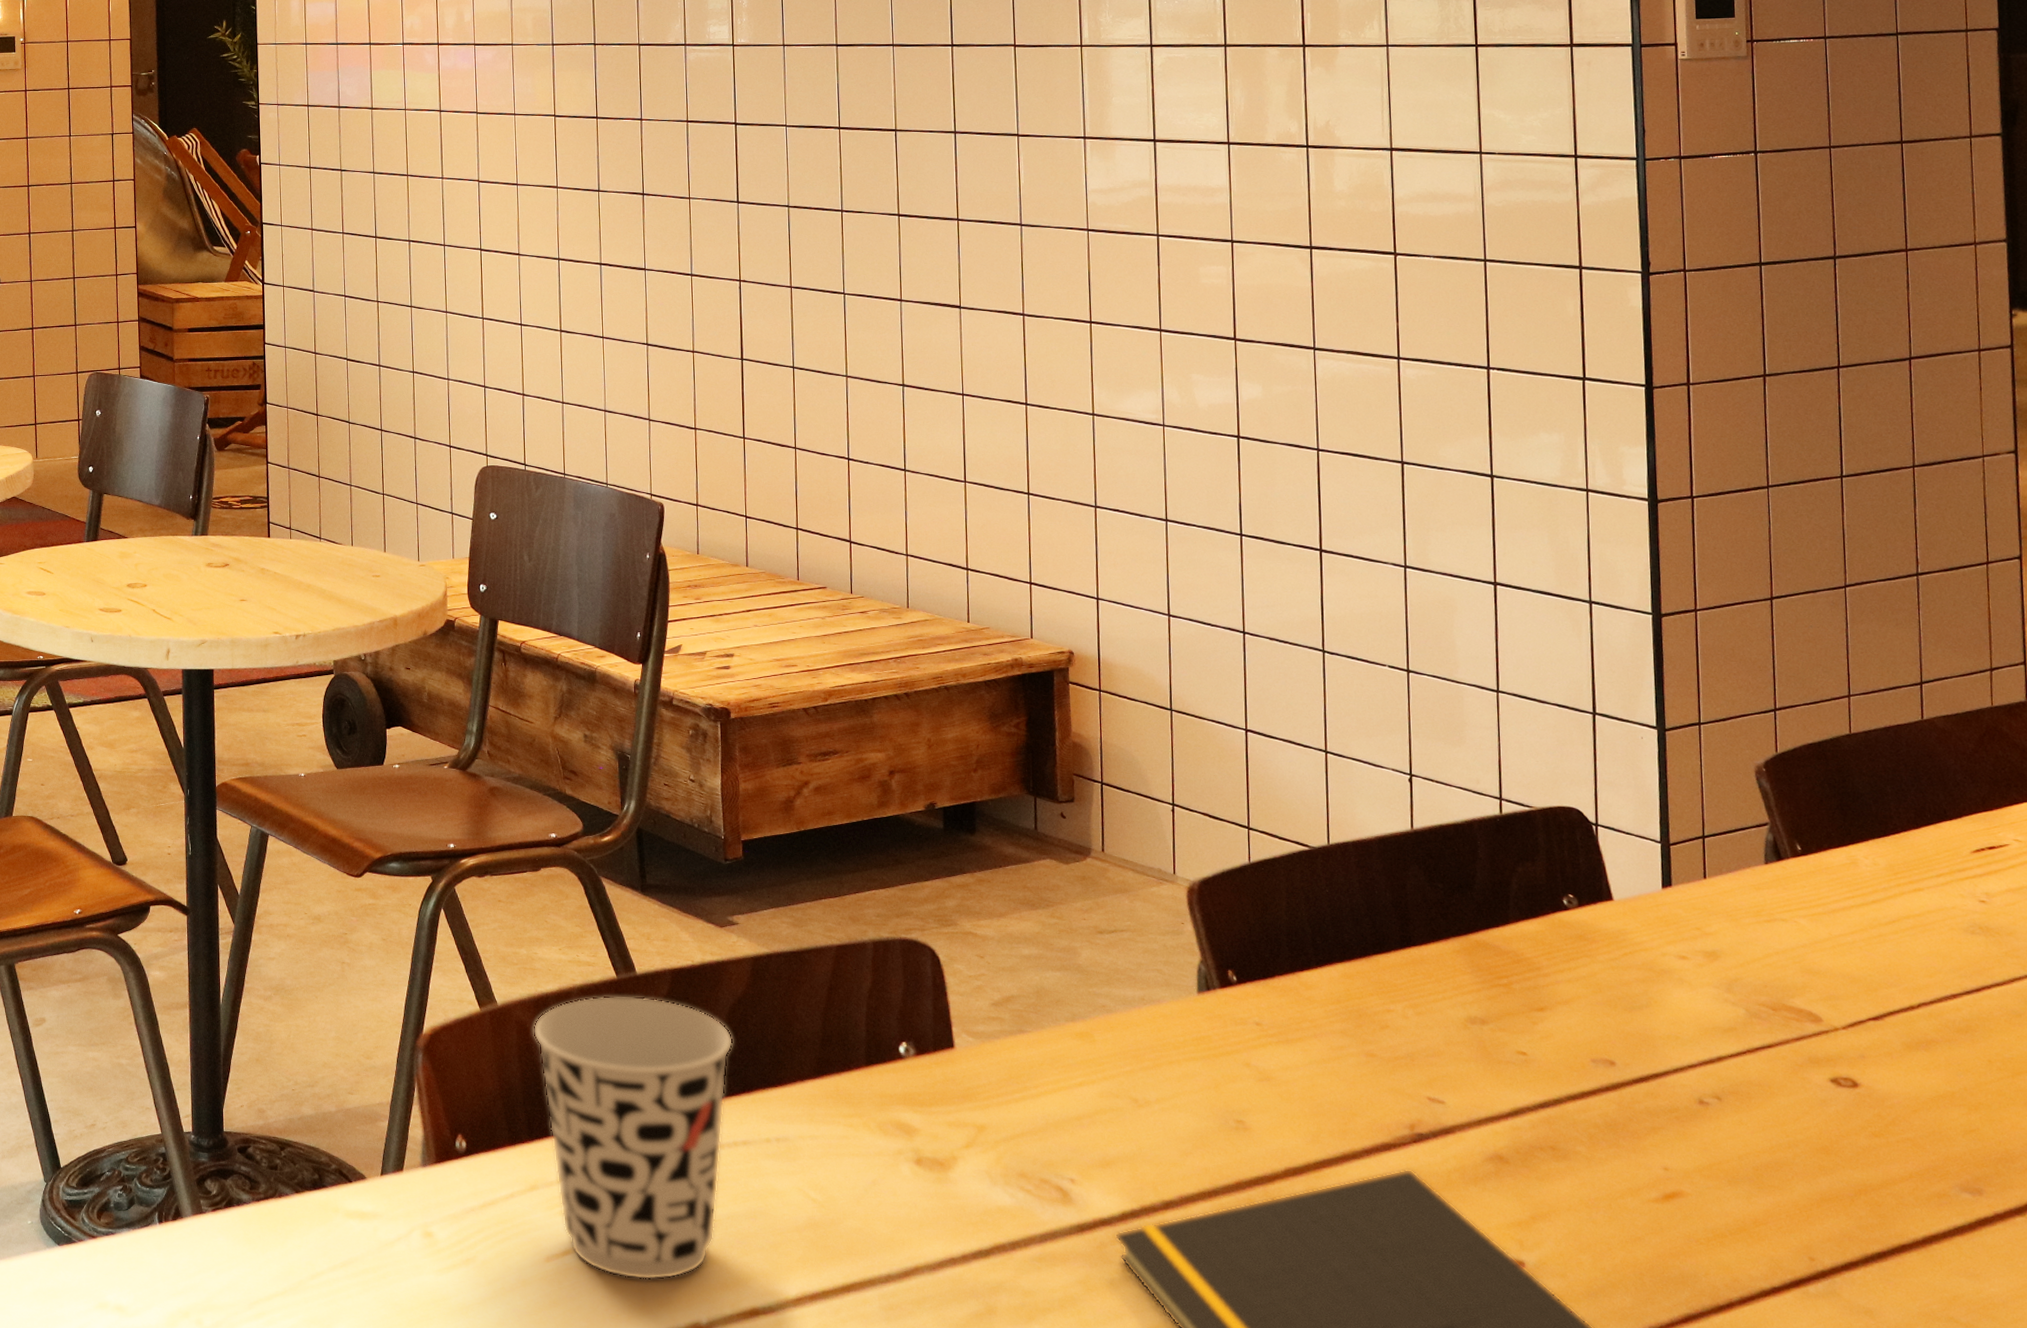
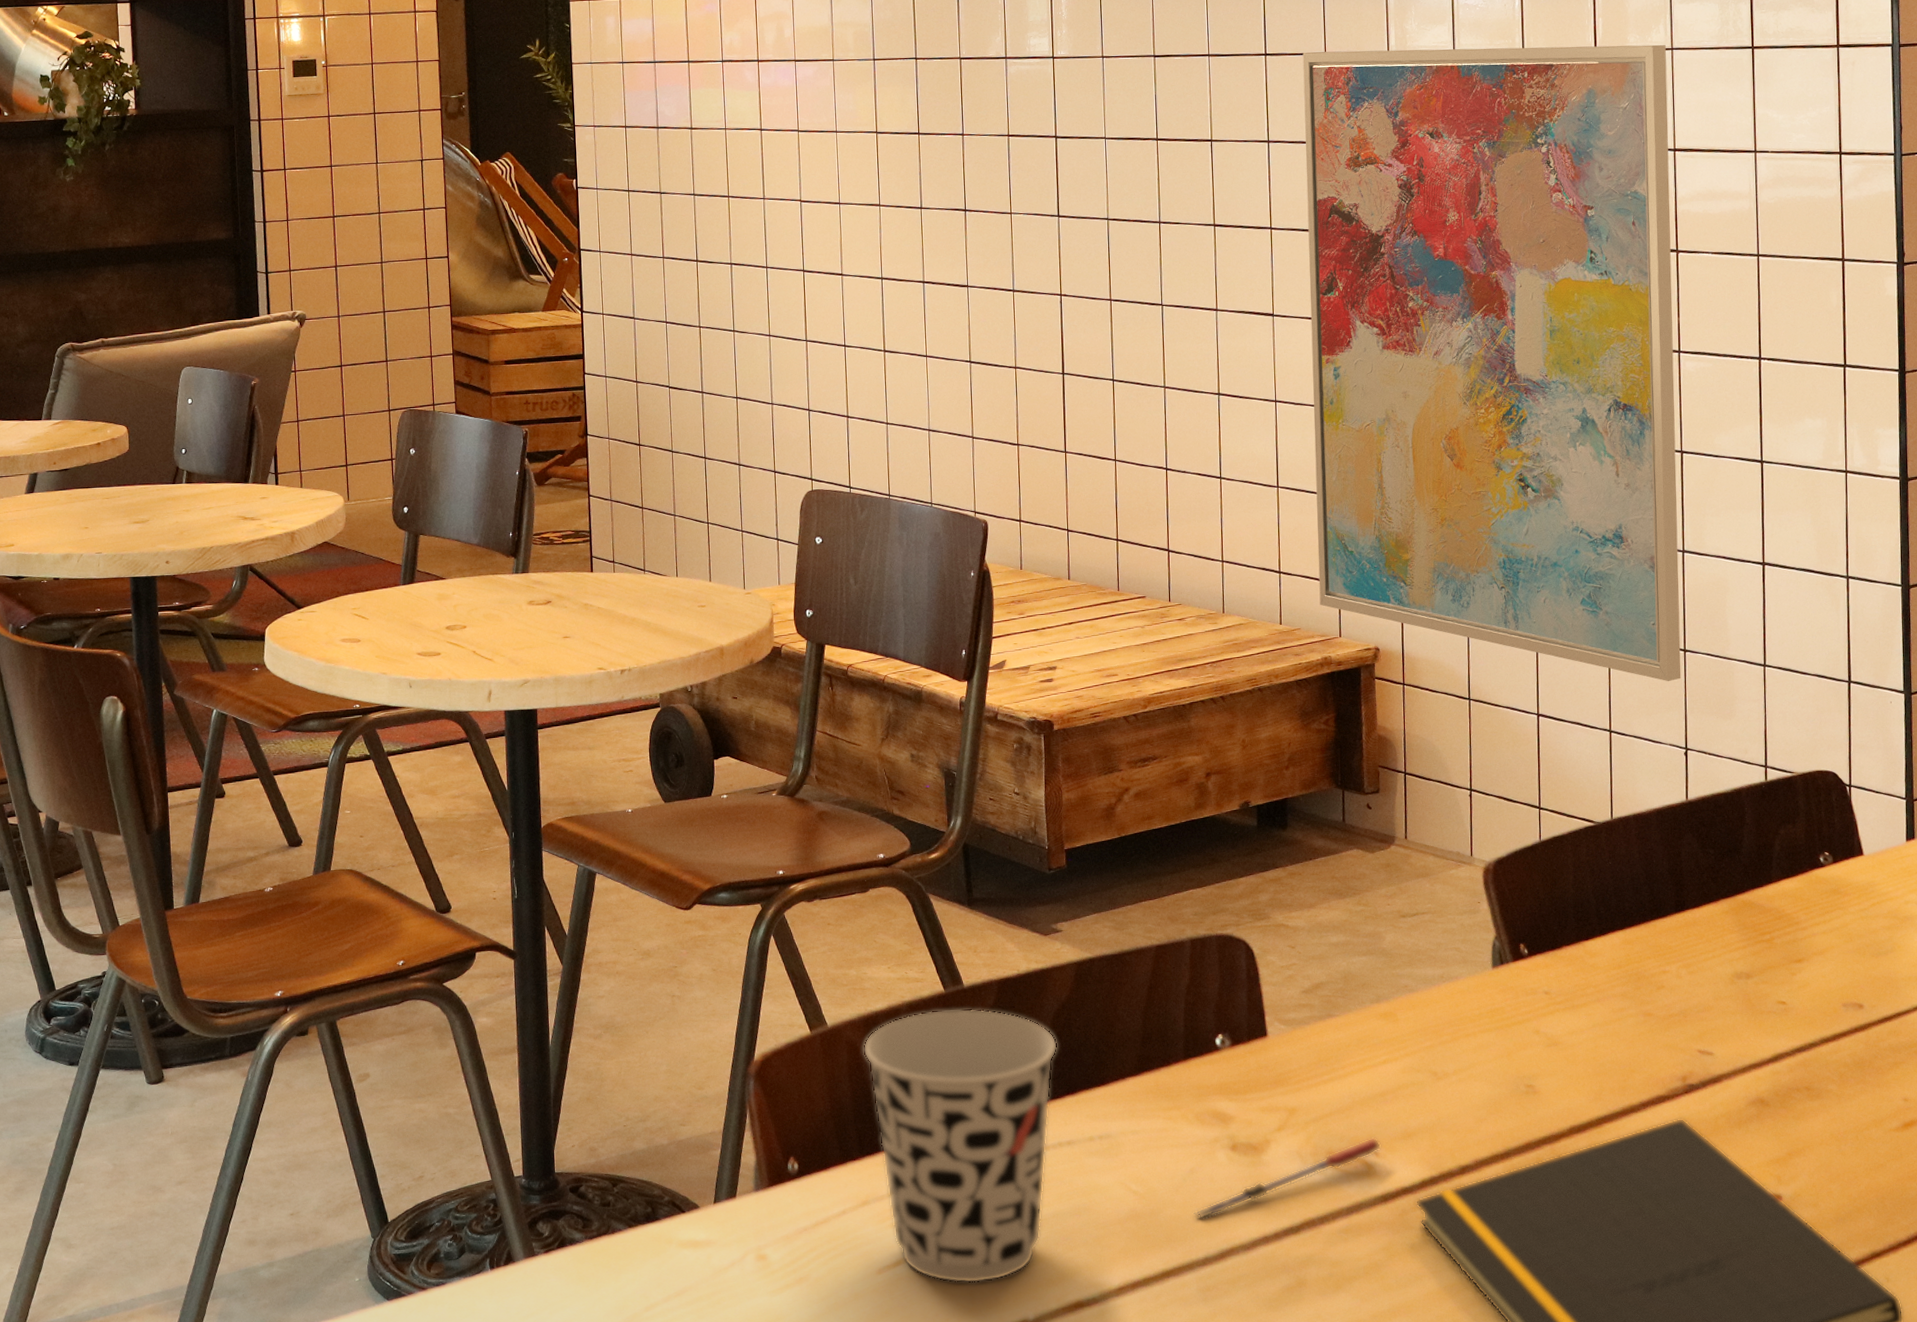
pen: none [875,1162,1078,1234] -> present [1193,1136,1382,1219]
wall art: none [991,41,1405,703] -> present [1302,44,1682,682]

